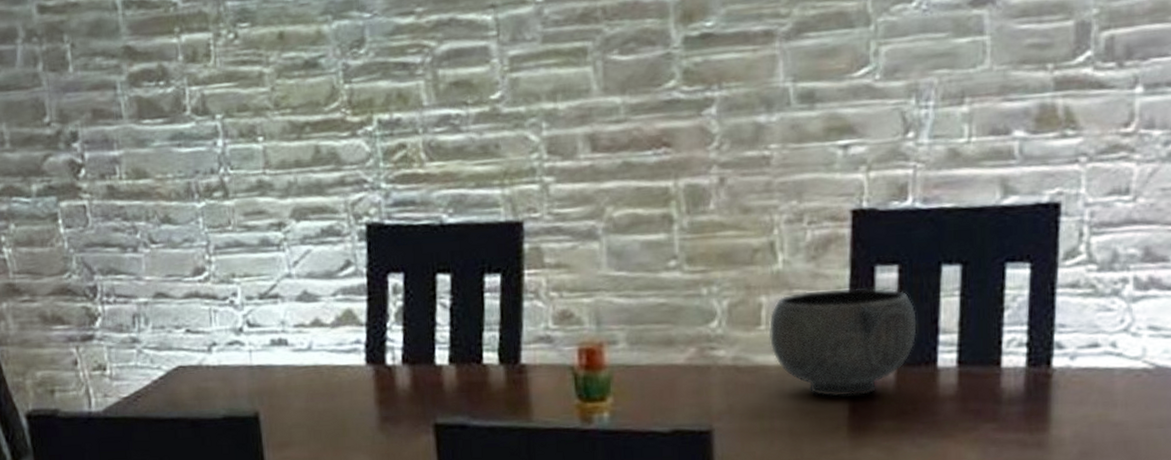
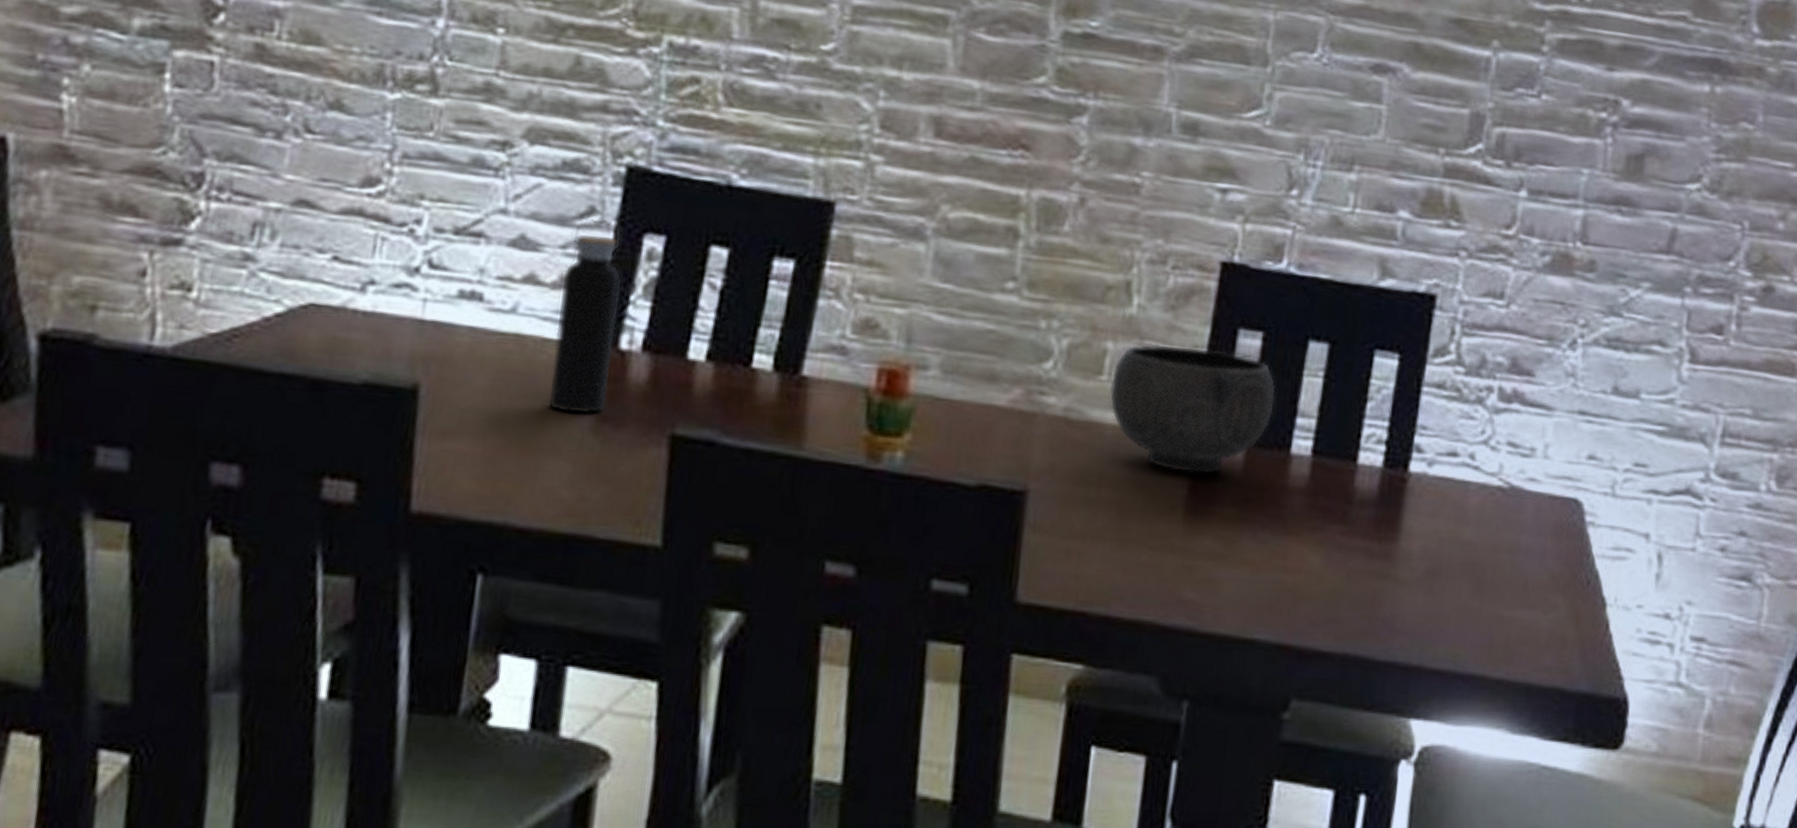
water bottle: none [338,269,385,418] -> present [549,219,621,414]

